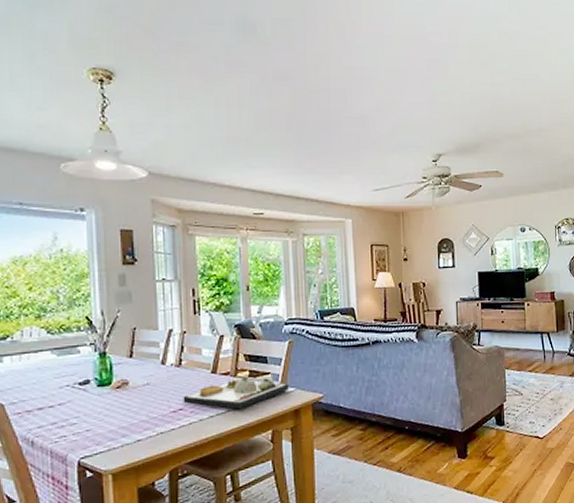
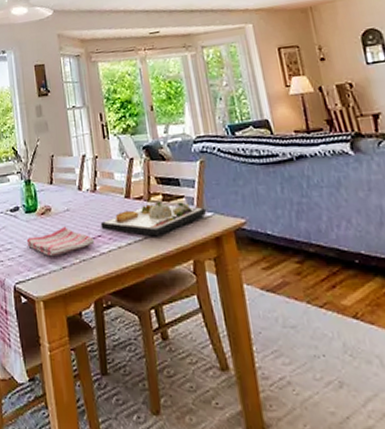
dish towel: none [96,399,176,430] -> present [26,225,95,257]

